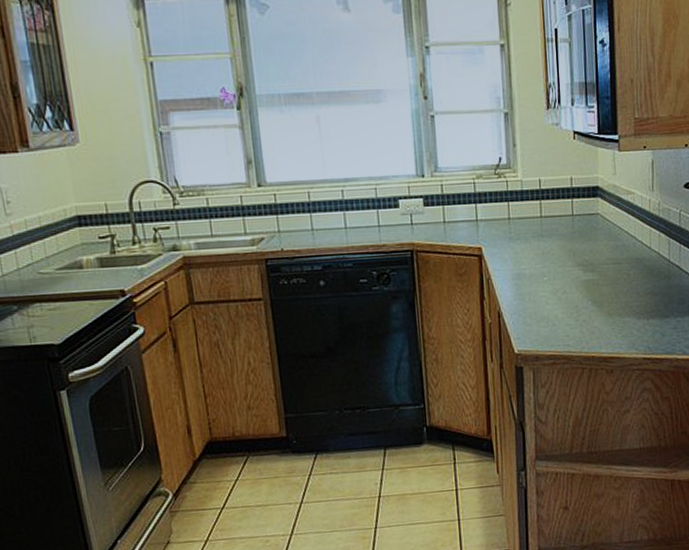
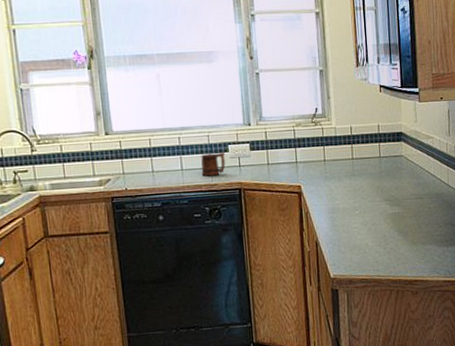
mug: none [367,207,396,236] -> present [201,152,226,177]

